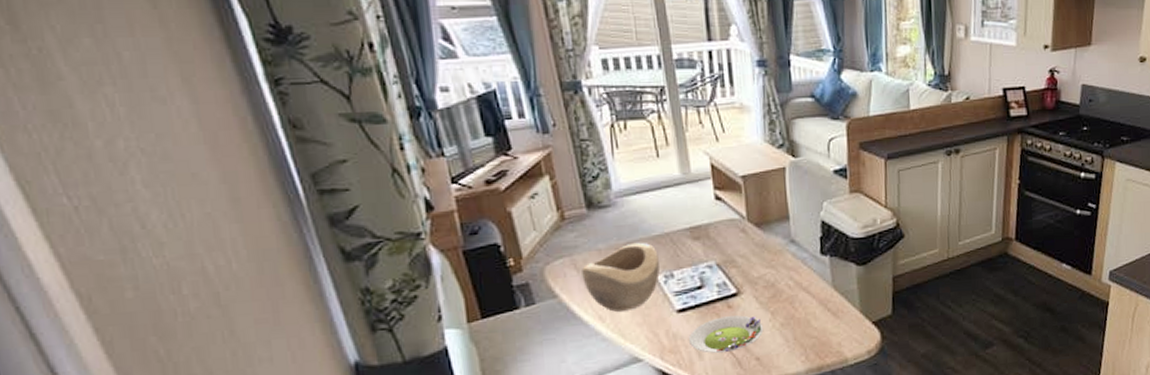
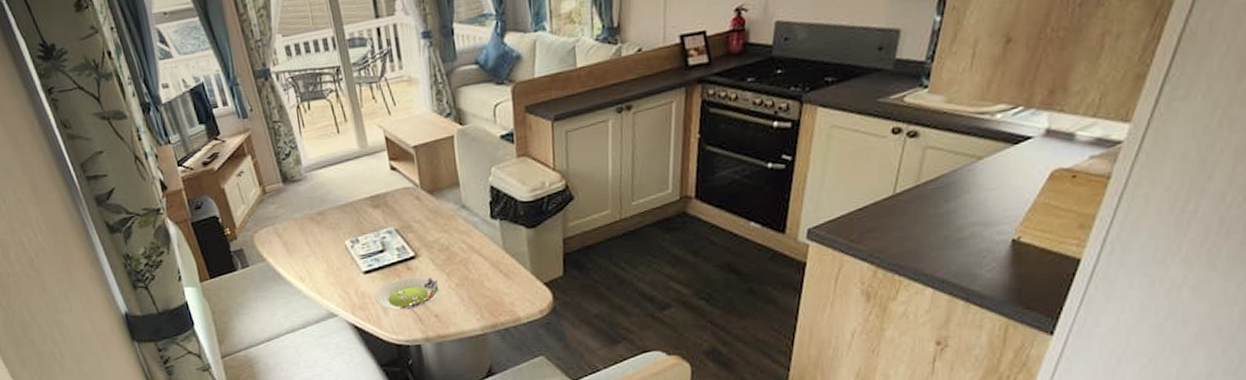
decorative bowl: present [582,242,660,312] -> none [283,211,347,273]

